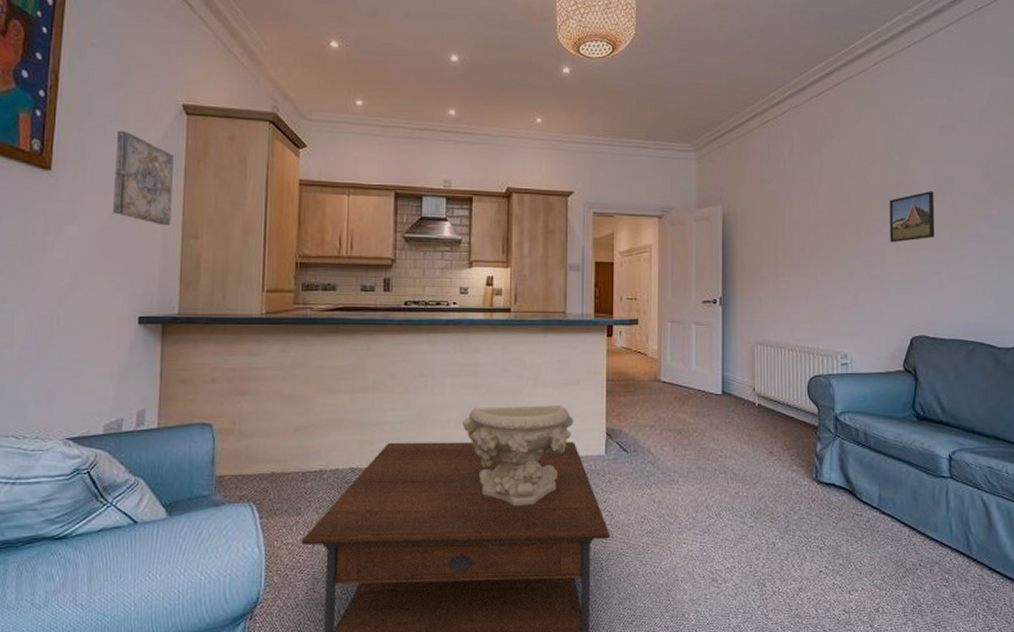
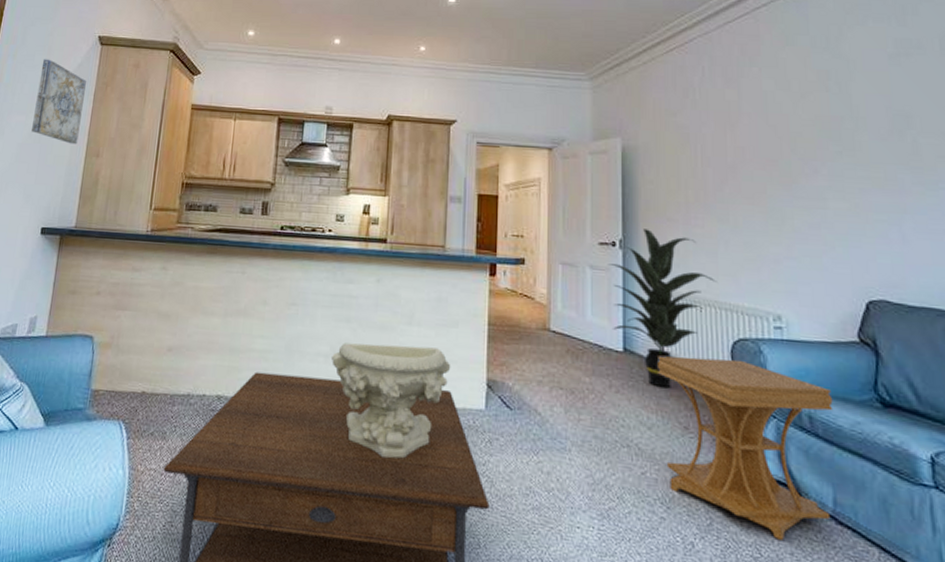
indoor plant: none [710,287,799,422] -> present [608,229,717,389]
side table: none [750,393,882,531] -> present [658,356,834,540]
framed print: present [889,191,935,243] -> none [827,127,891,187]

